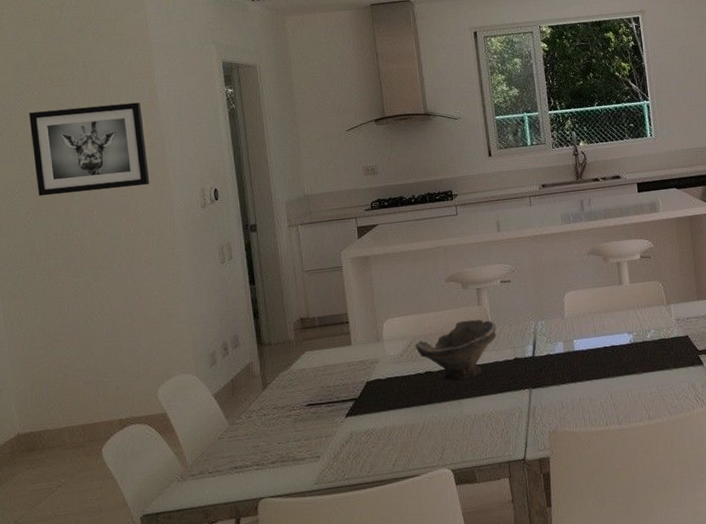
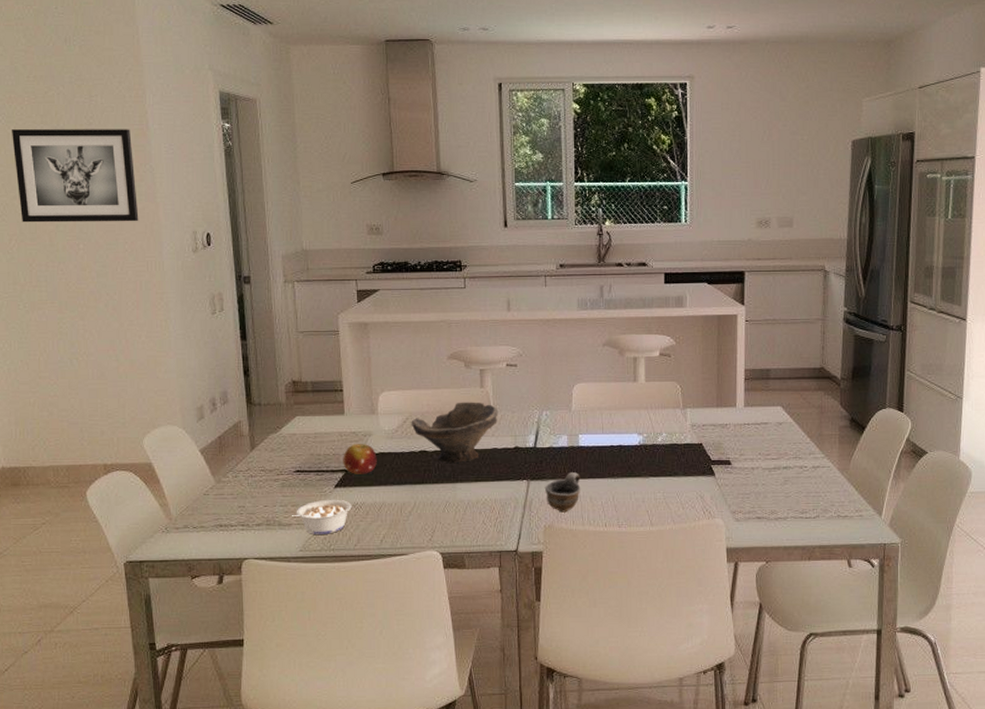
legume: none [302,428,363,466] -> present [288,499,352,534]
fruit: none [352,371,385,402] -> present [343,444,377,474]
cup: none [545,376,580,417] -> present [544,472,581,513]

